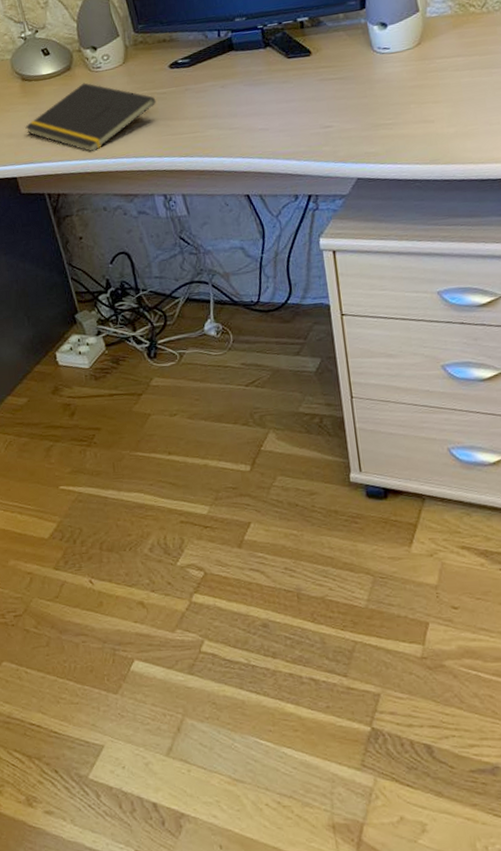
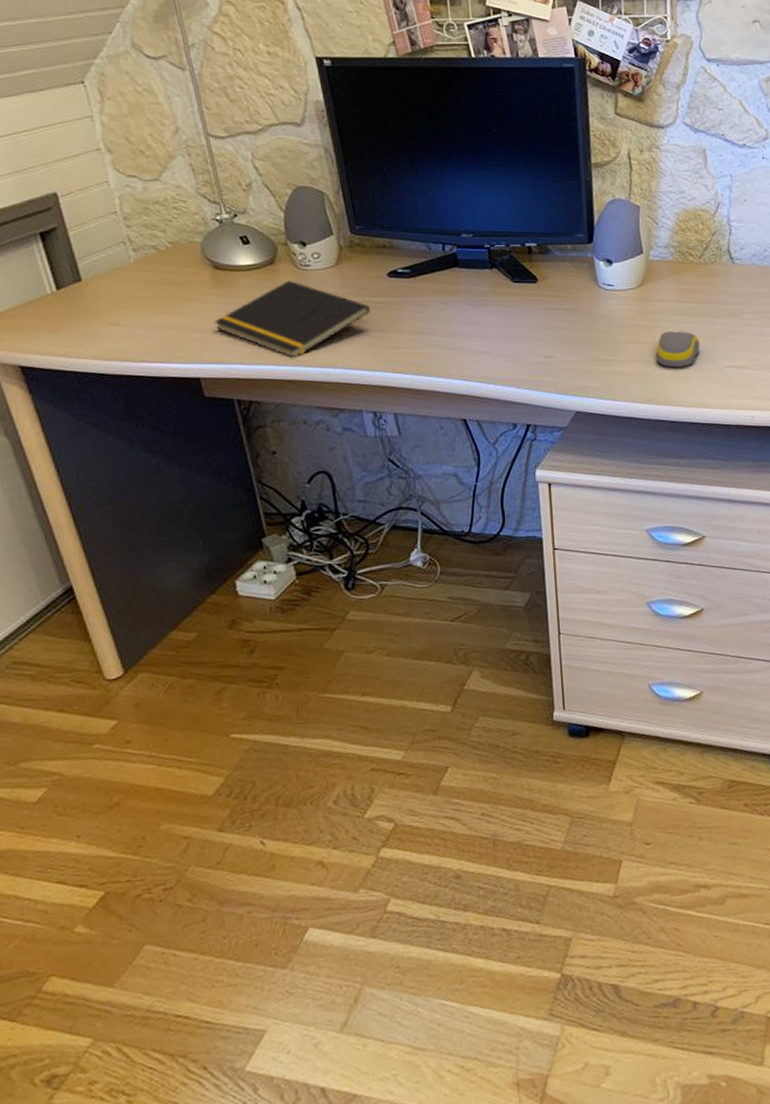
computer mouse: none [438,86,487,125] -> present [656,331,700,368]

